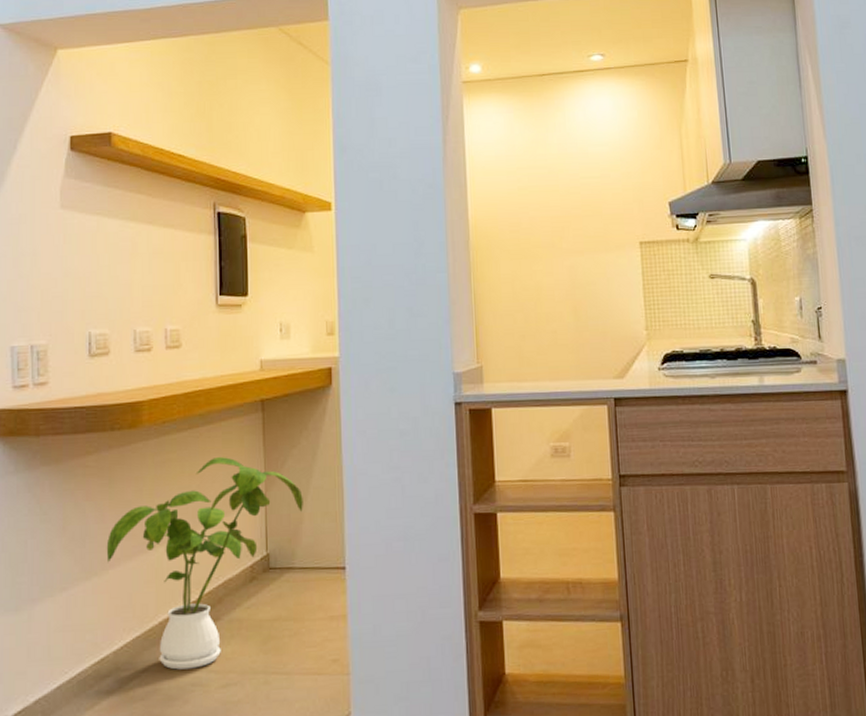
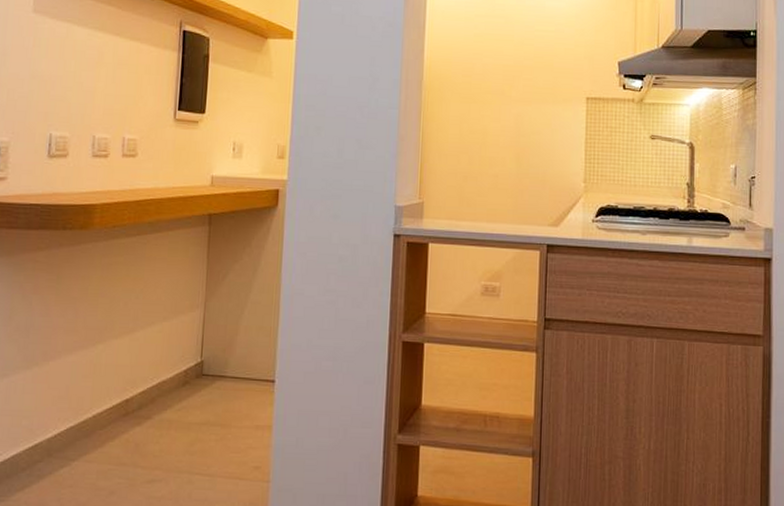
house plant: present [106,456,303,670] -> none [48,264,241,462]

